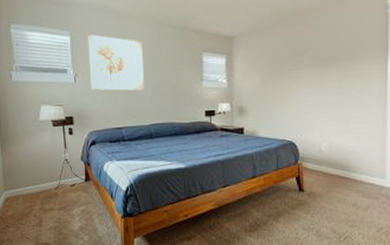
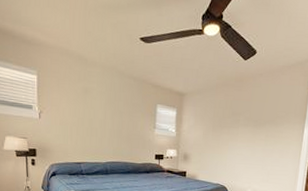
wall art: present [87,34,144,91] -> none [54,76,104,132]

